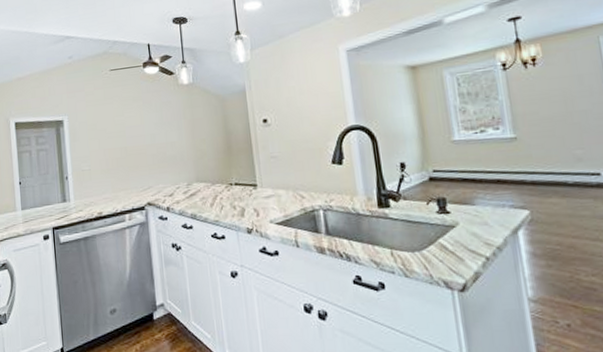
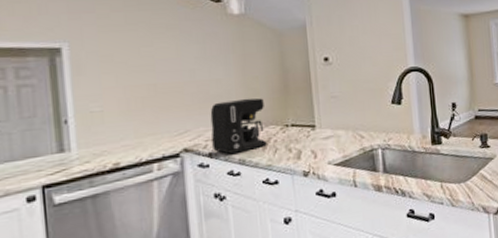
coffee maker: none [167,158,214,209] -> present [210,98,267,154]

